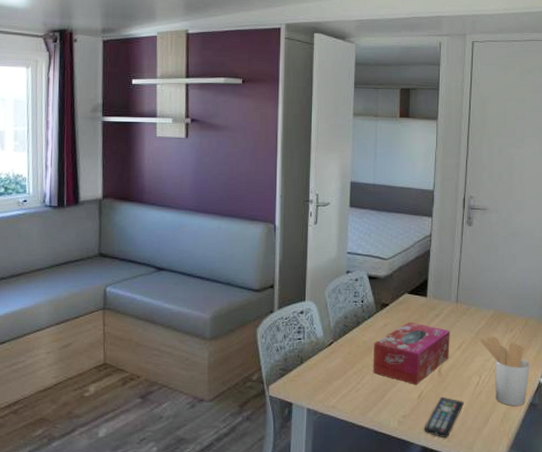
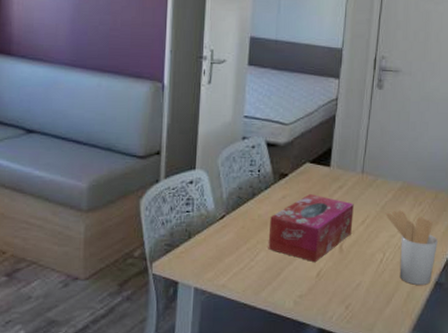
remote control: present [424,396,464,437] -> none [321,274,365,319]

